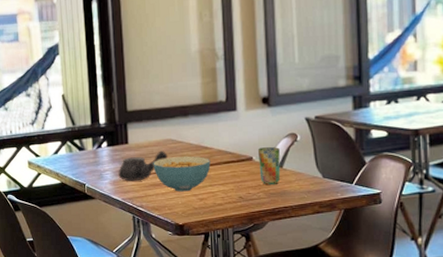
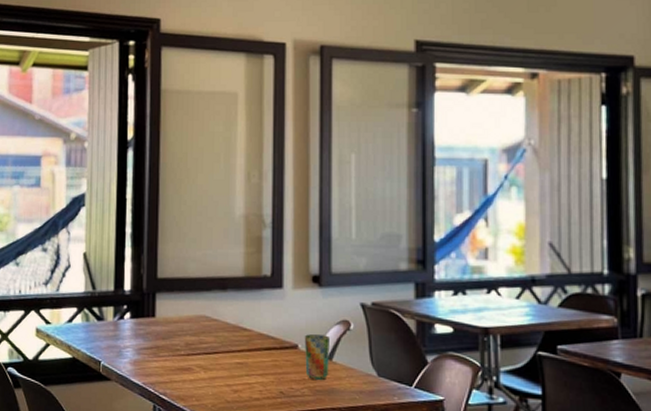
teapot: present [118,151,168,181] -> none [140,328,200,363]
cereal bowl: present [153,156,211,192] -> none [182,337,249,381]

